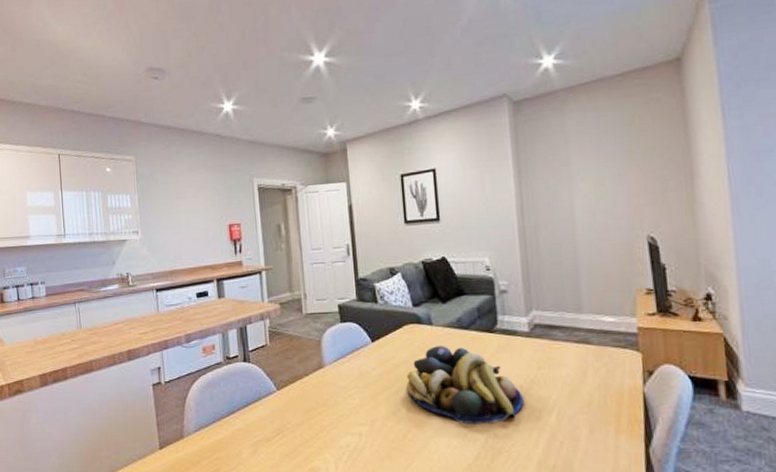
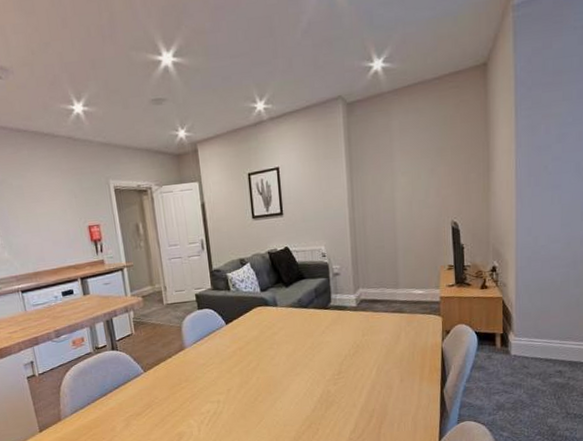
fruit bowl: present [406,346,523,425] -> none [256,323,351,385]

